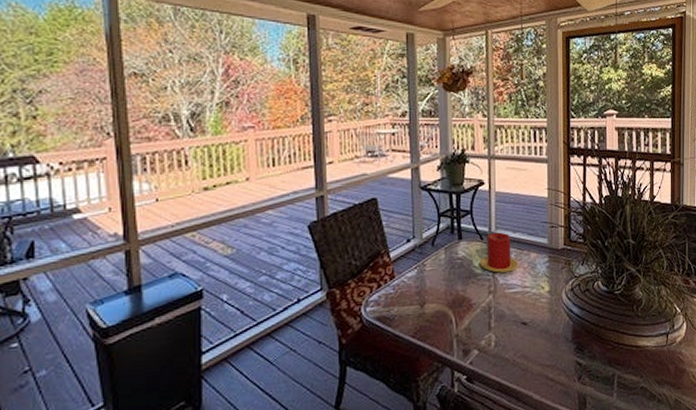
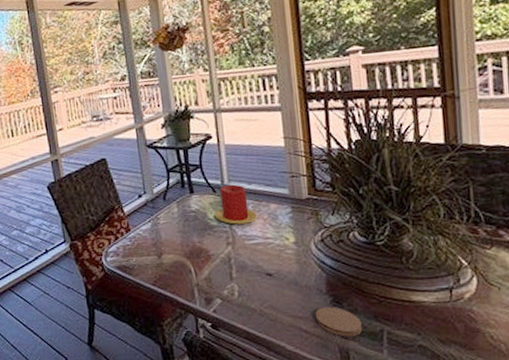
coaster: none [561,354,598,383] -> present [315,307,362,337]

